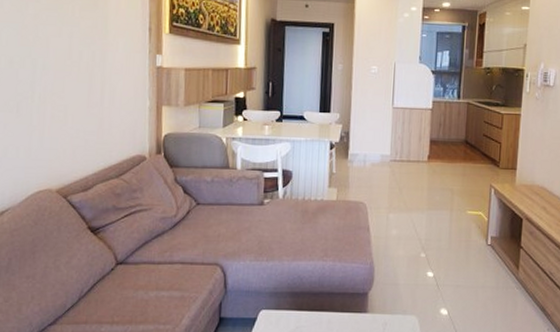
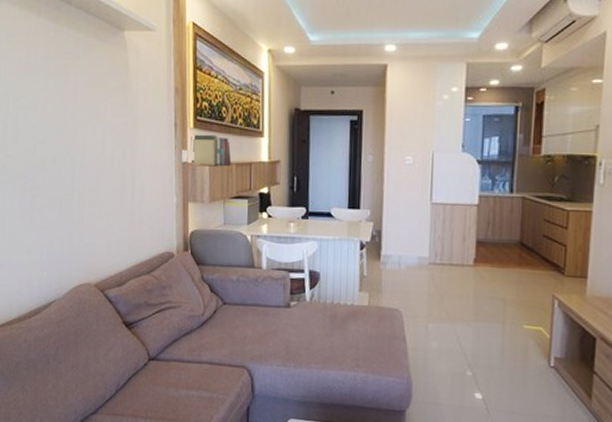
books: none [165,39,208,72] -> present [190,134,232,167]

